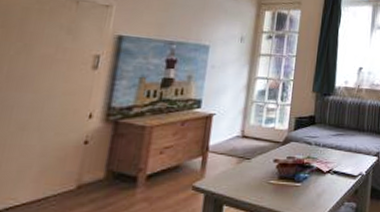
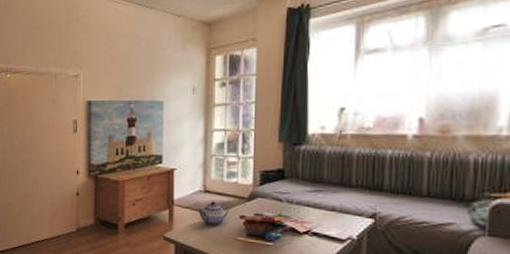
teapot: none [234,146,264,171] -> present [199,201,229,226]

